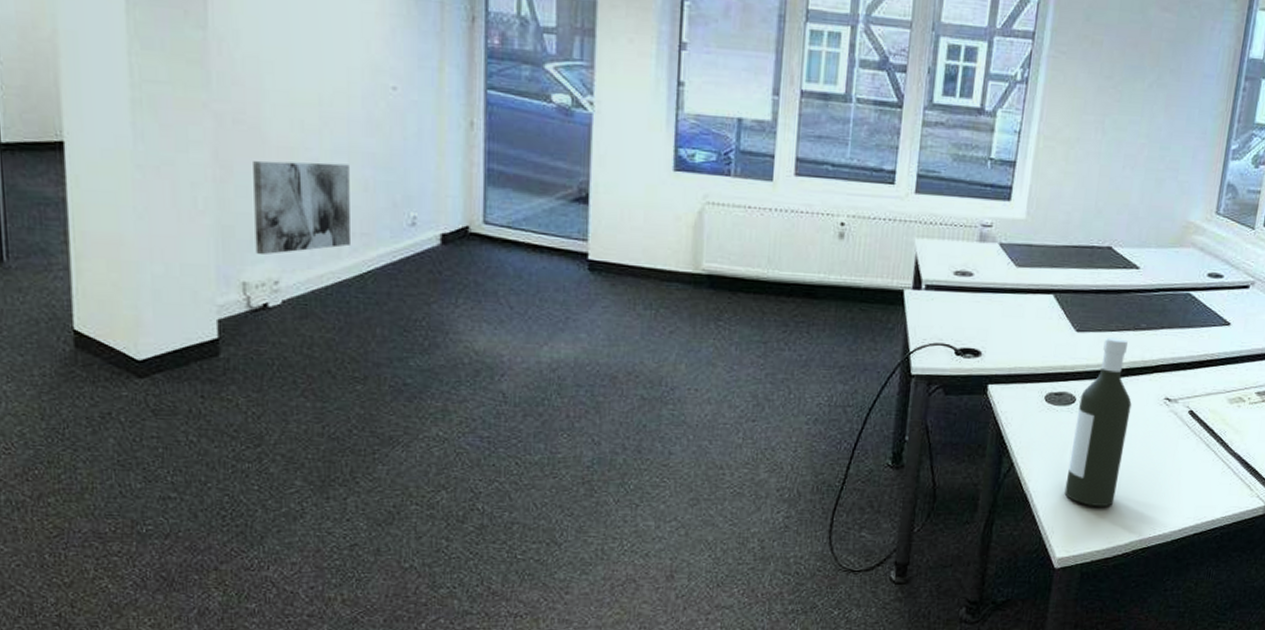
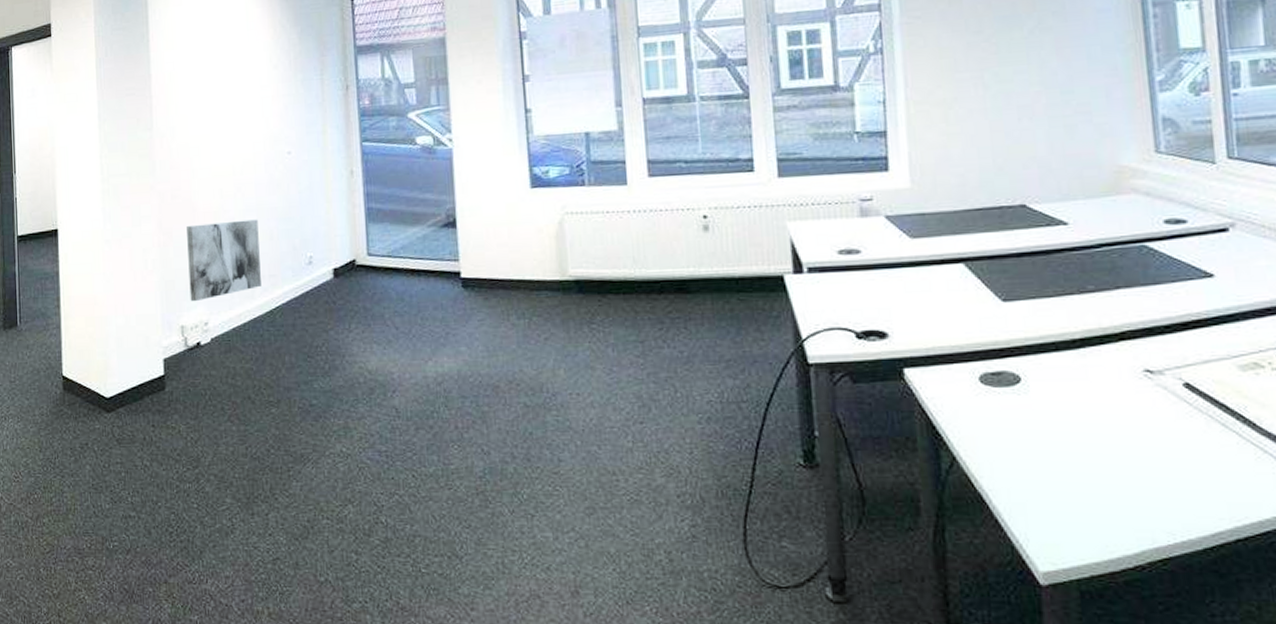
bottle: present [1064,337,1132,508] -> none [1026,304,1105,508]

